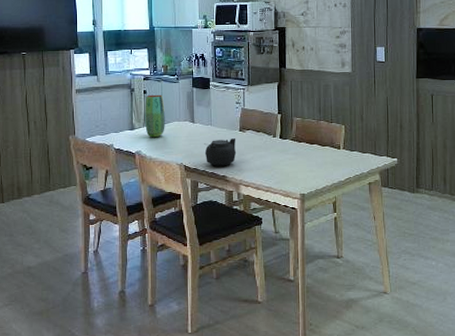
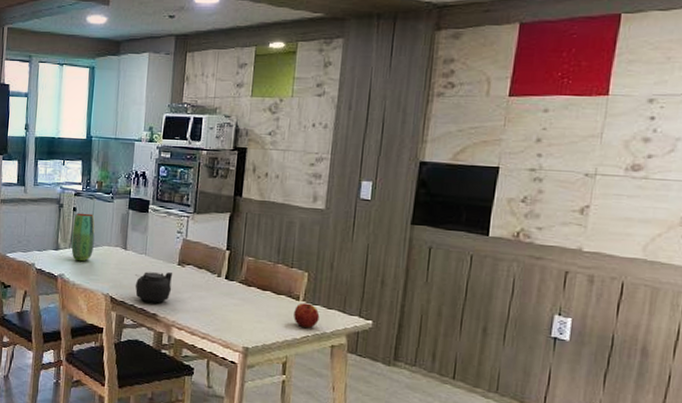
apple: none [337,150,357,171] -> present [294,303,320,328]

